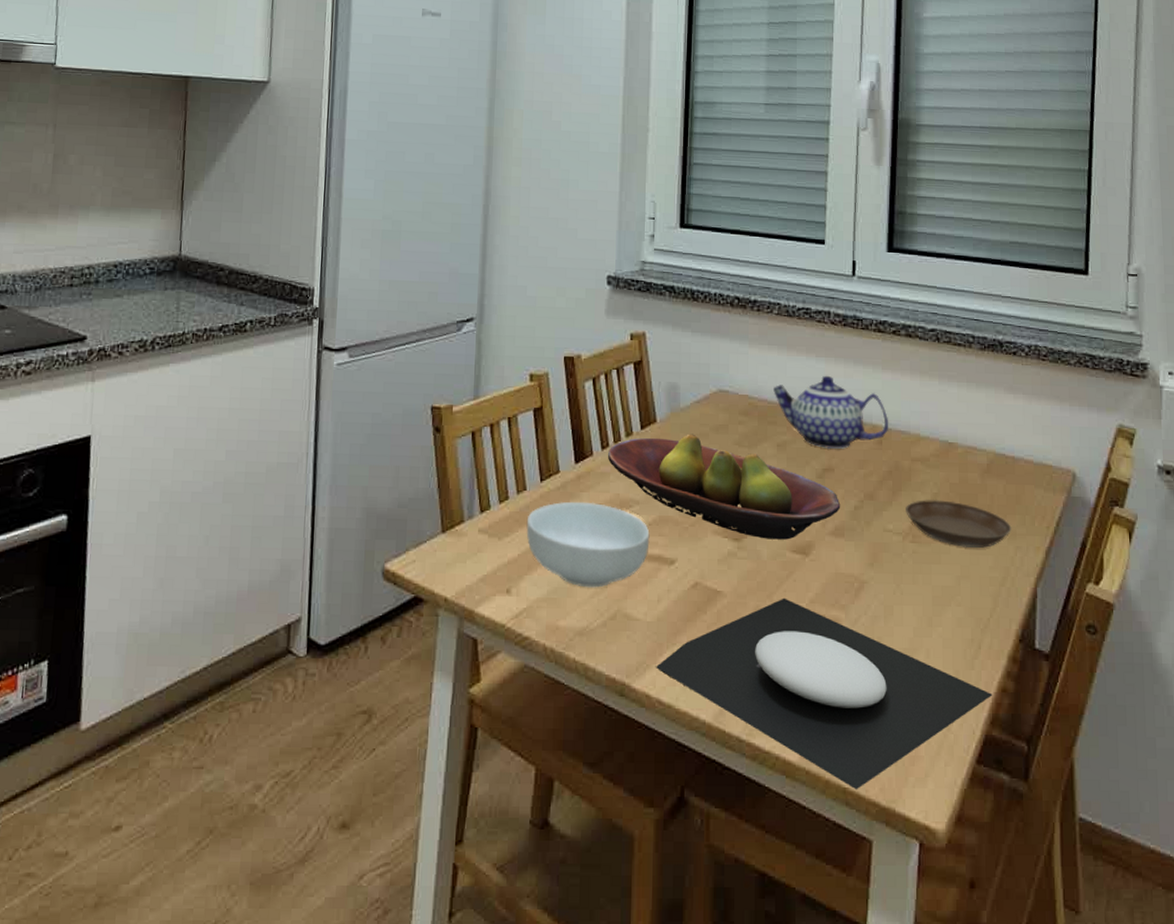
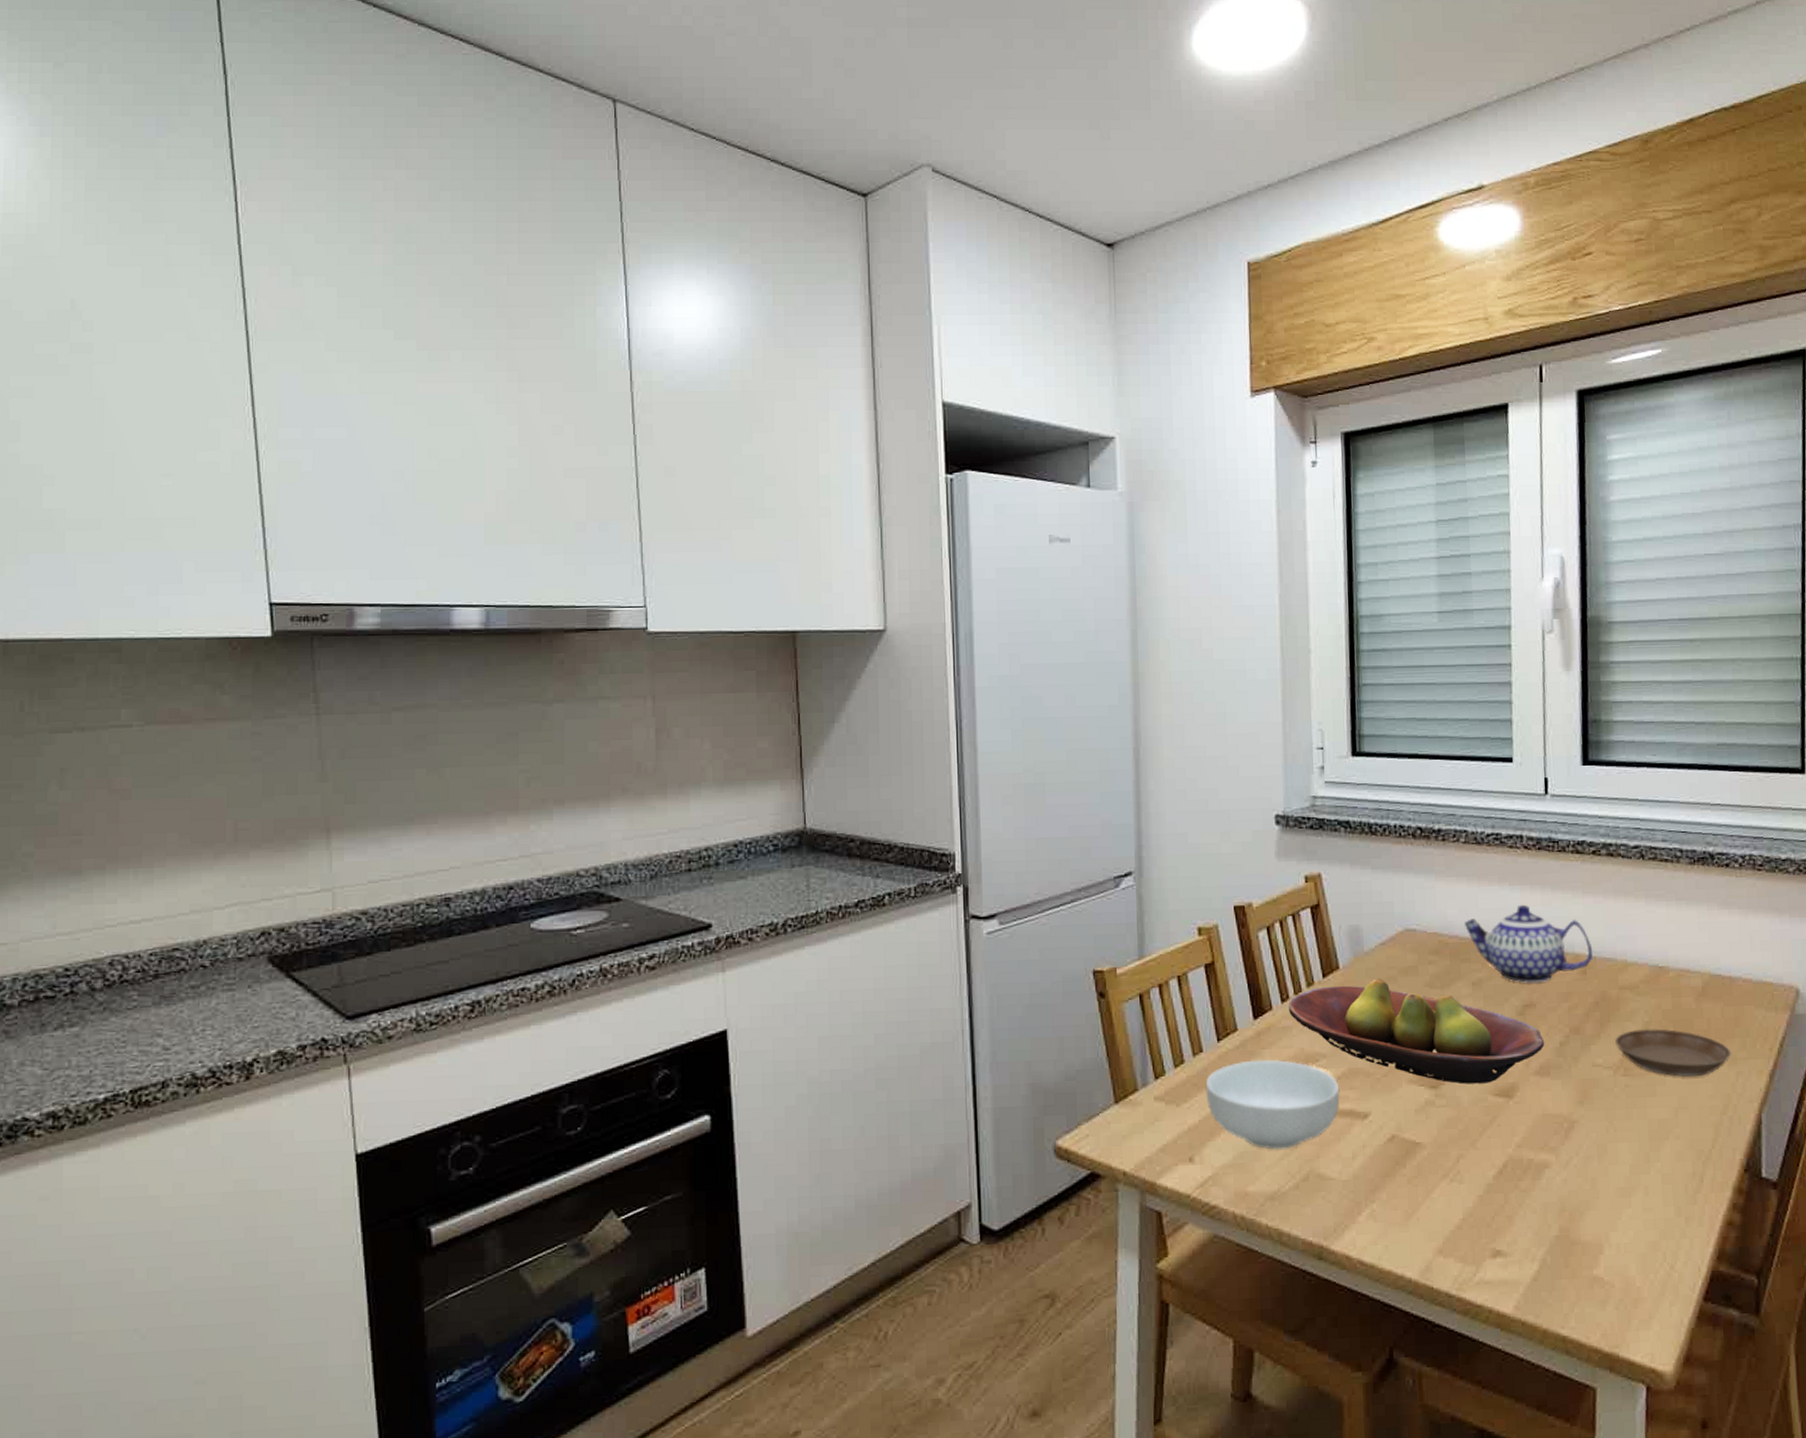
plate: present [656,598,993,790] -> none [1355,1144,1718,1338]

